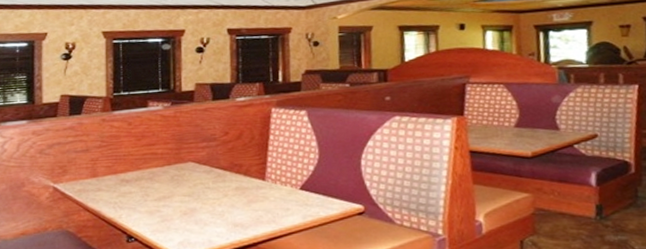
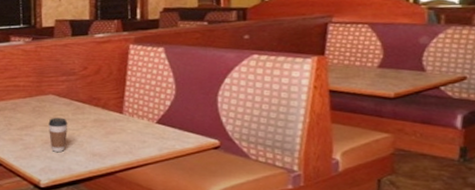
coffee cup: none [187,186,208,225] -> present [48,118,68,153]

